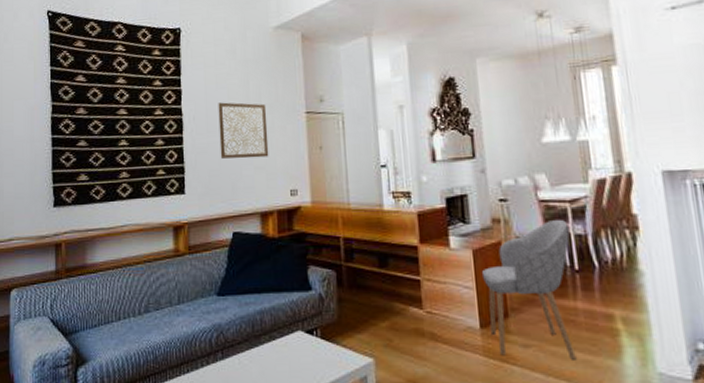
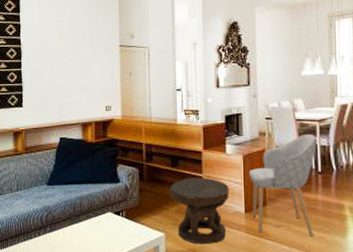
wall art: present [218,102,269,159] -> none [50,35,90,81]
side table: none [378,281,458,374] -> present [170,177,229,245]

